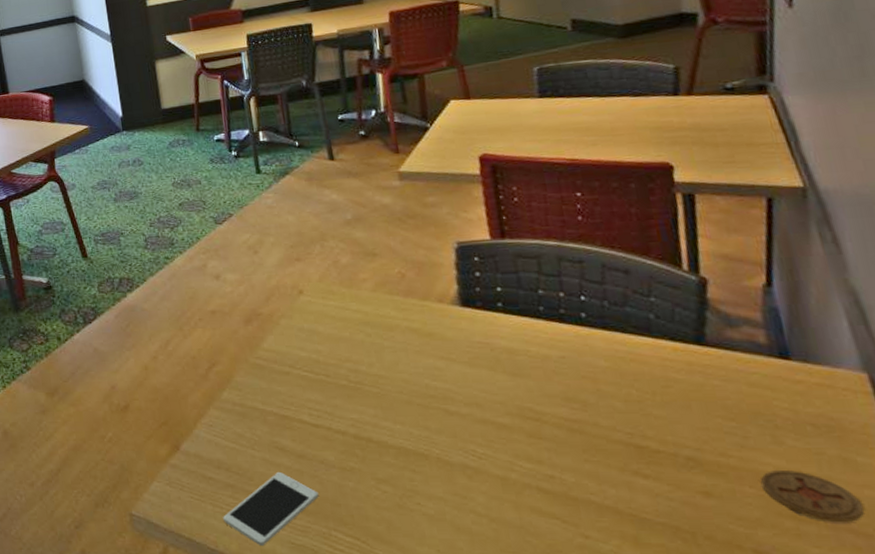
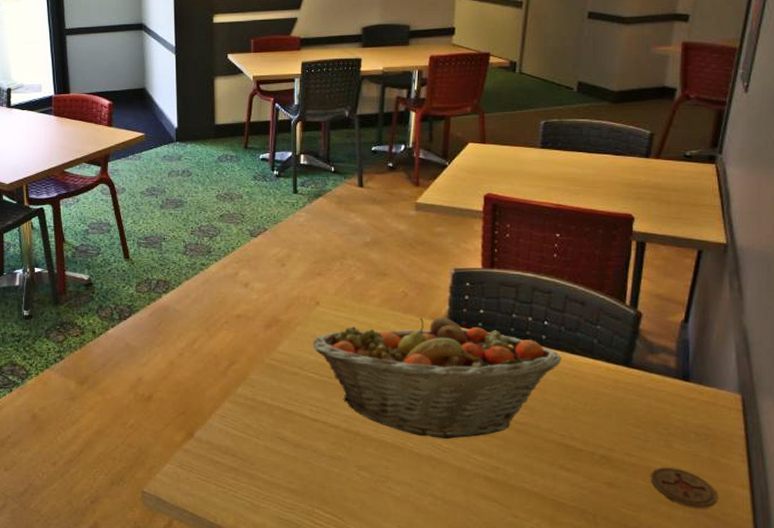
cell phone: present [223,472,319,545] -> none [224,459,308,520]
fruit basket: none [301,298,612,442] -> present [313,316,562,439]

